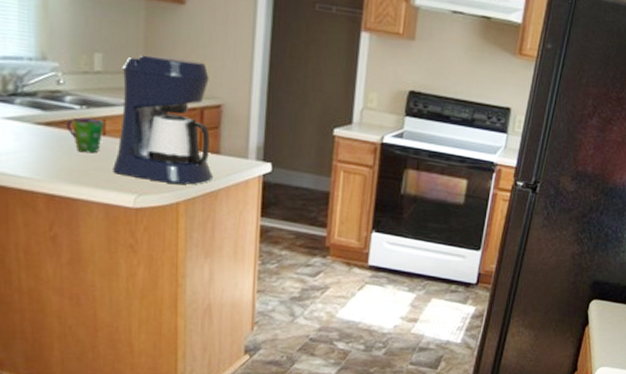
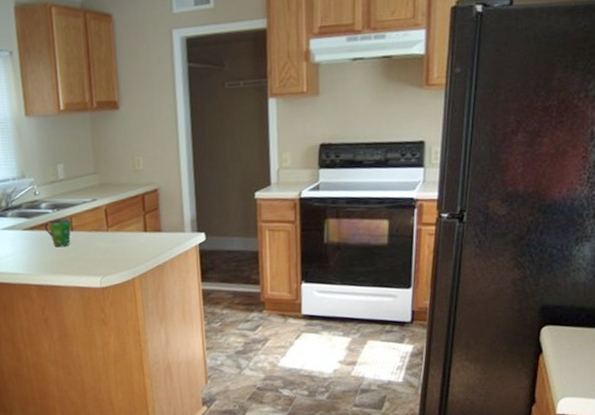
coffee maker: present [113,54,213,185] -> none [78,154,158,263]

